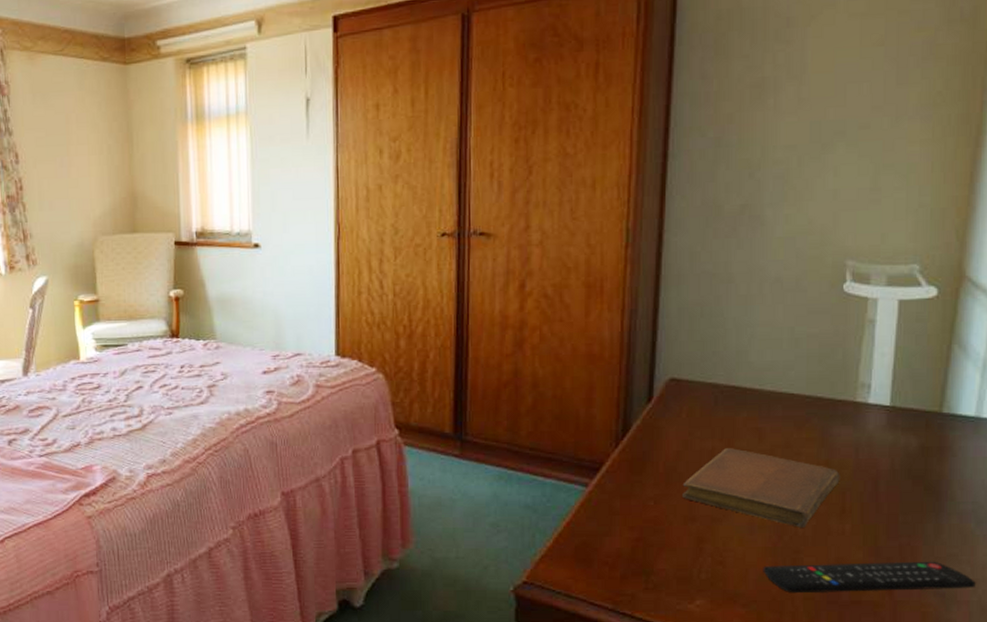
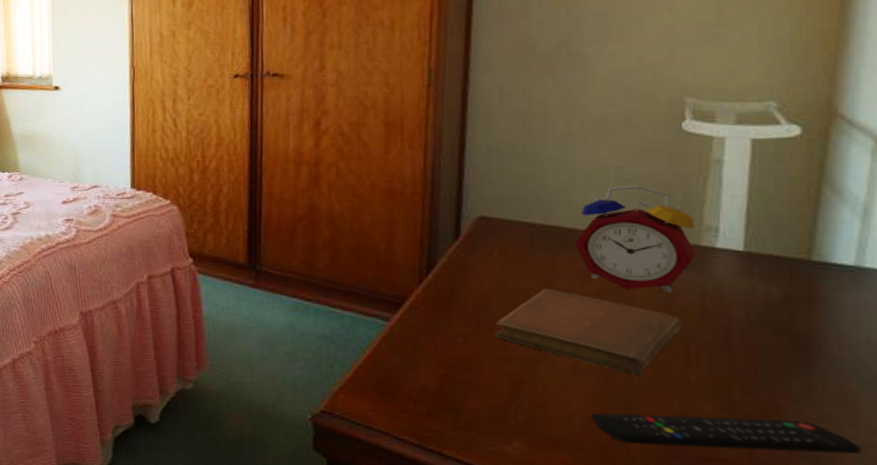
alarm clock: none [753,344,852,448] -> present [575,185,696,293]

